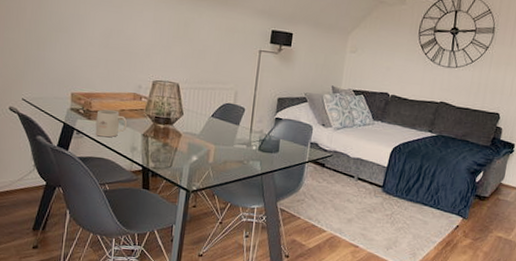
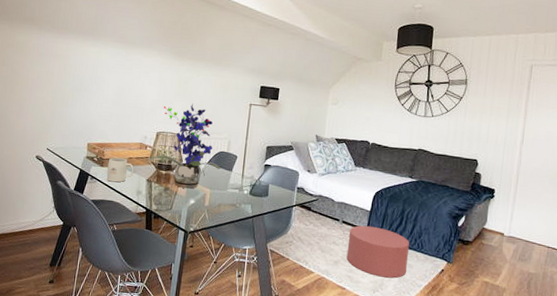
flower arrangement: none [144,49,226,144] -> present [149,103,220,189]
pouf: none [360,182,427,235] -> present [346,225,410,278]

